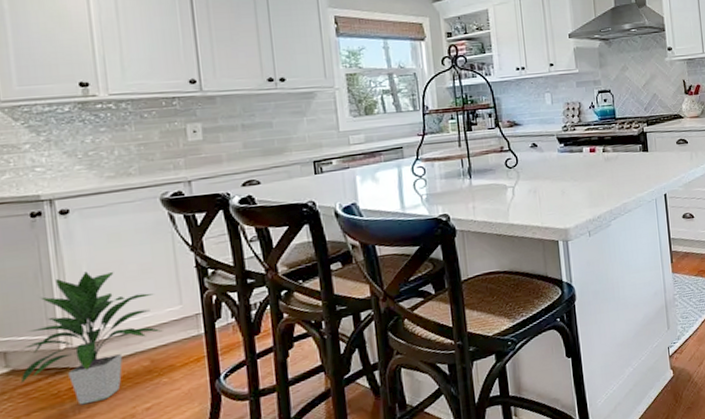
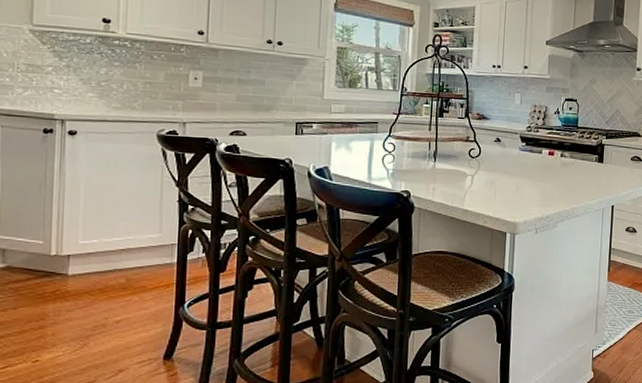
indoor plant: present [20,271,163,406] -> none [13,189,141,308]

